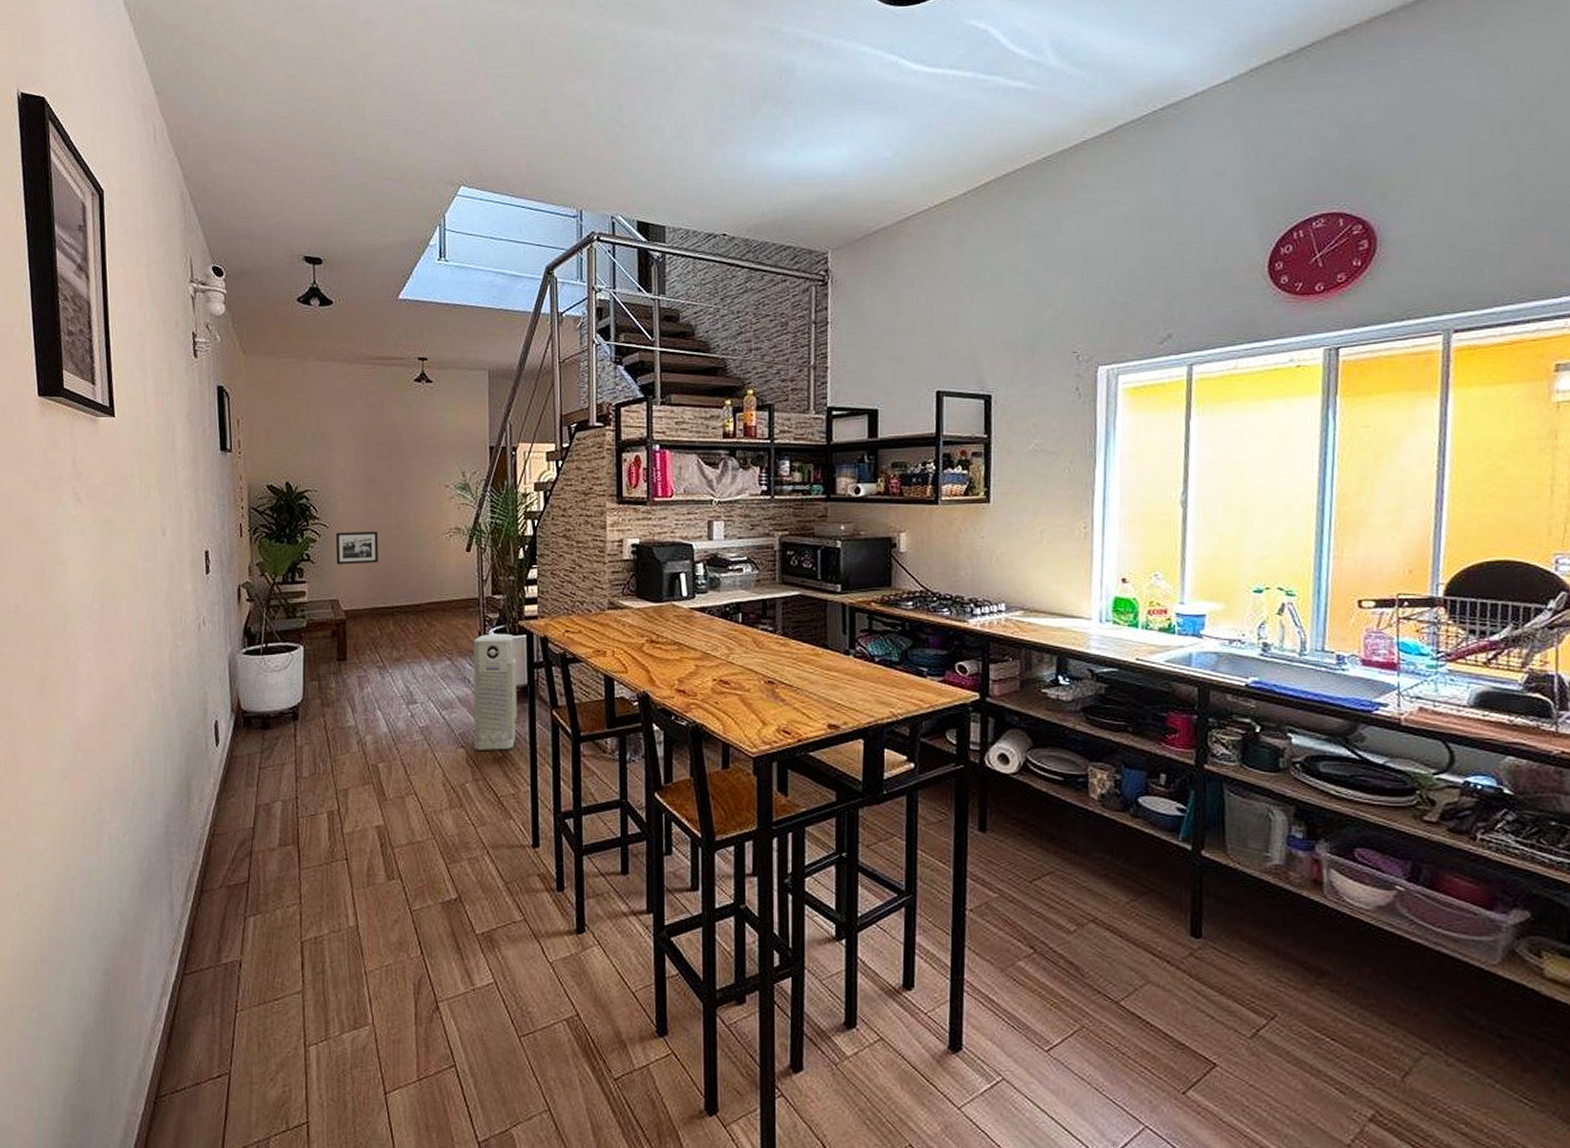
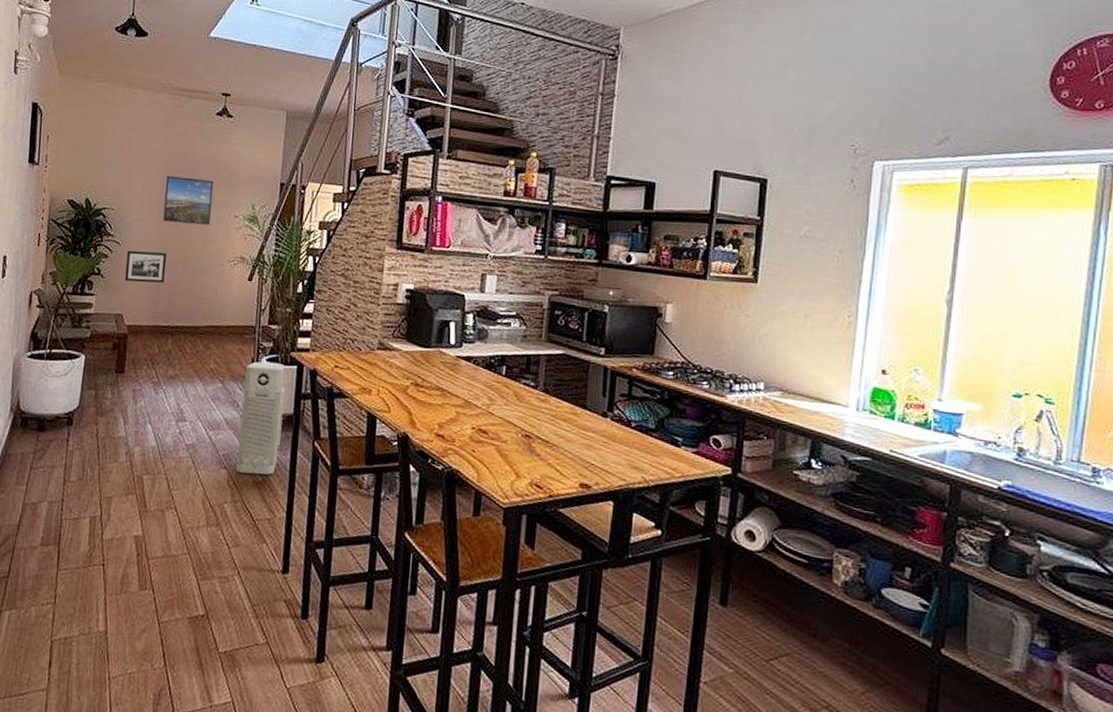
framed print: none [369,450,421,498] -> present [162,176,214,225]

